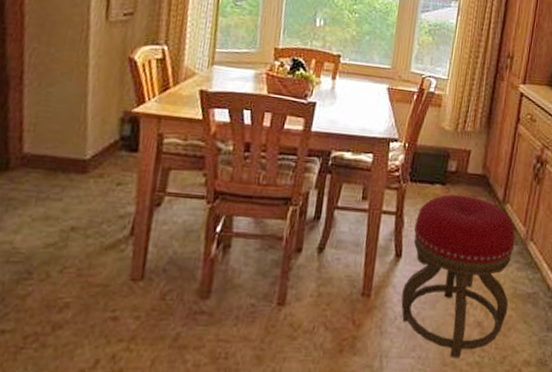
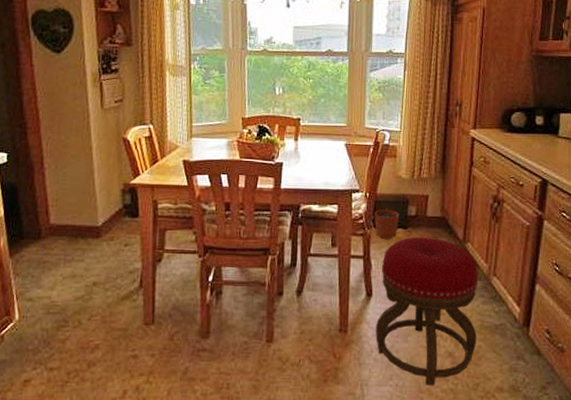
plant pot: none [411,160,439,195] -> present [374,207,400,239]

